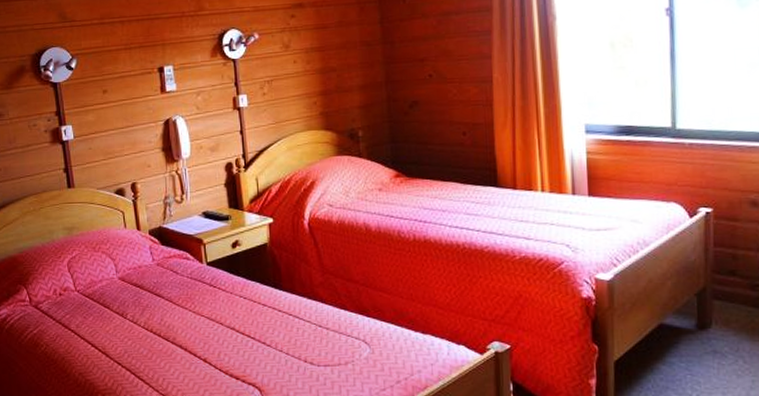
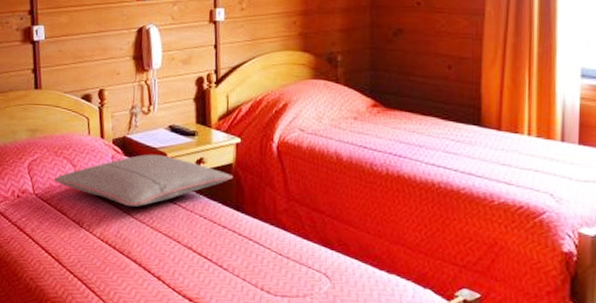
pillow: none [94,241,269,294] -> present [53,154,234,207]

